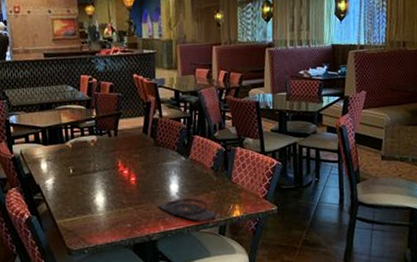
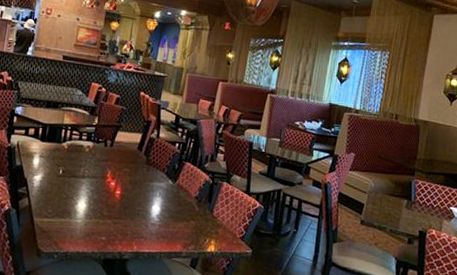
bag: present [158,198,217,222] -> none [136,221,192,250]

